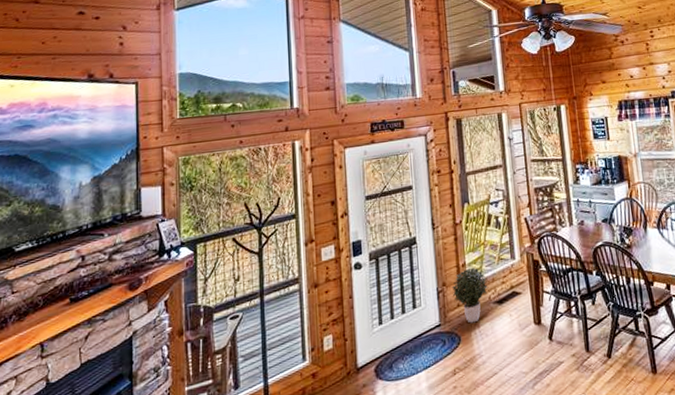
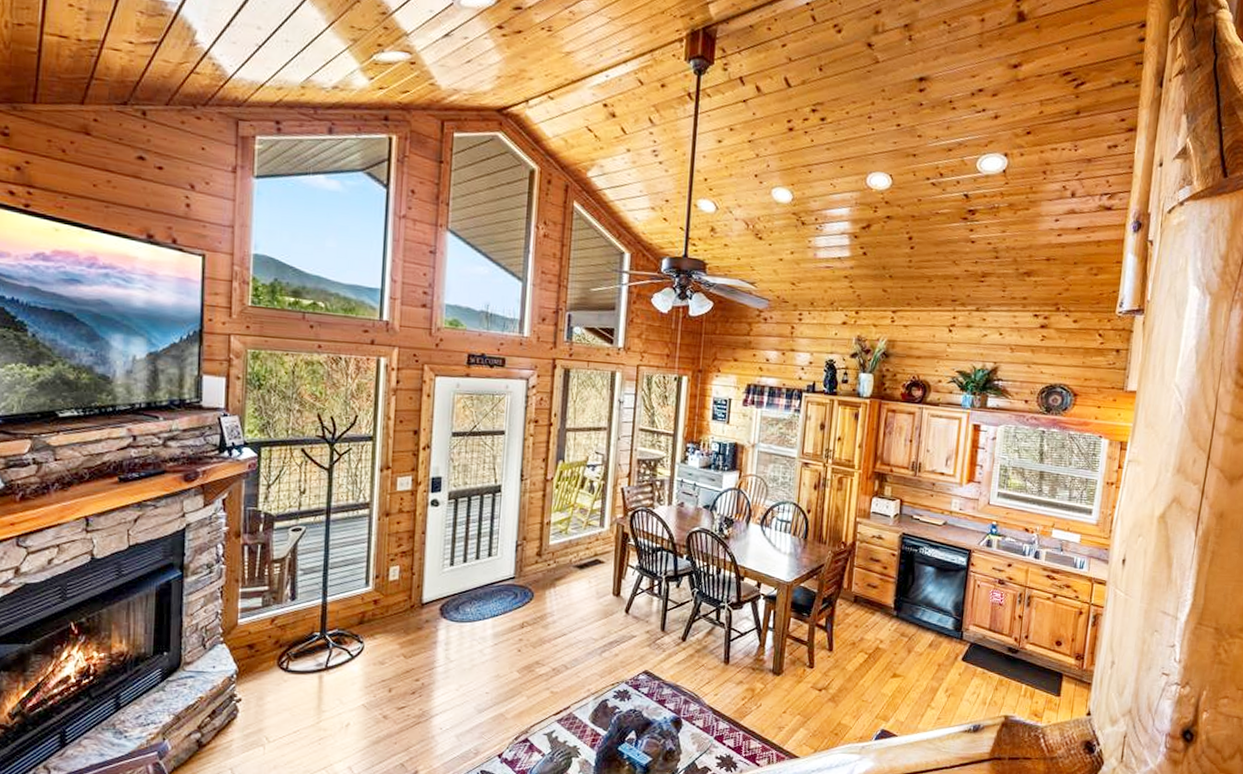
potted plant: present [451,267,489,324] -> none [532,527,571,582]

